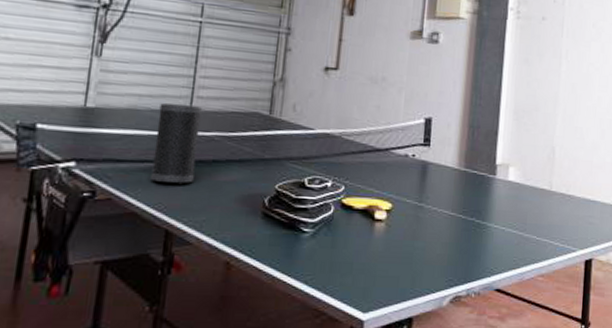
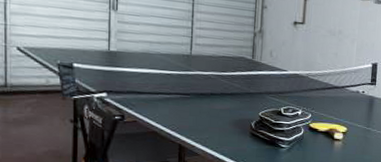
speaker: present [151,103,202,185] -> none [165,49,200,111]

